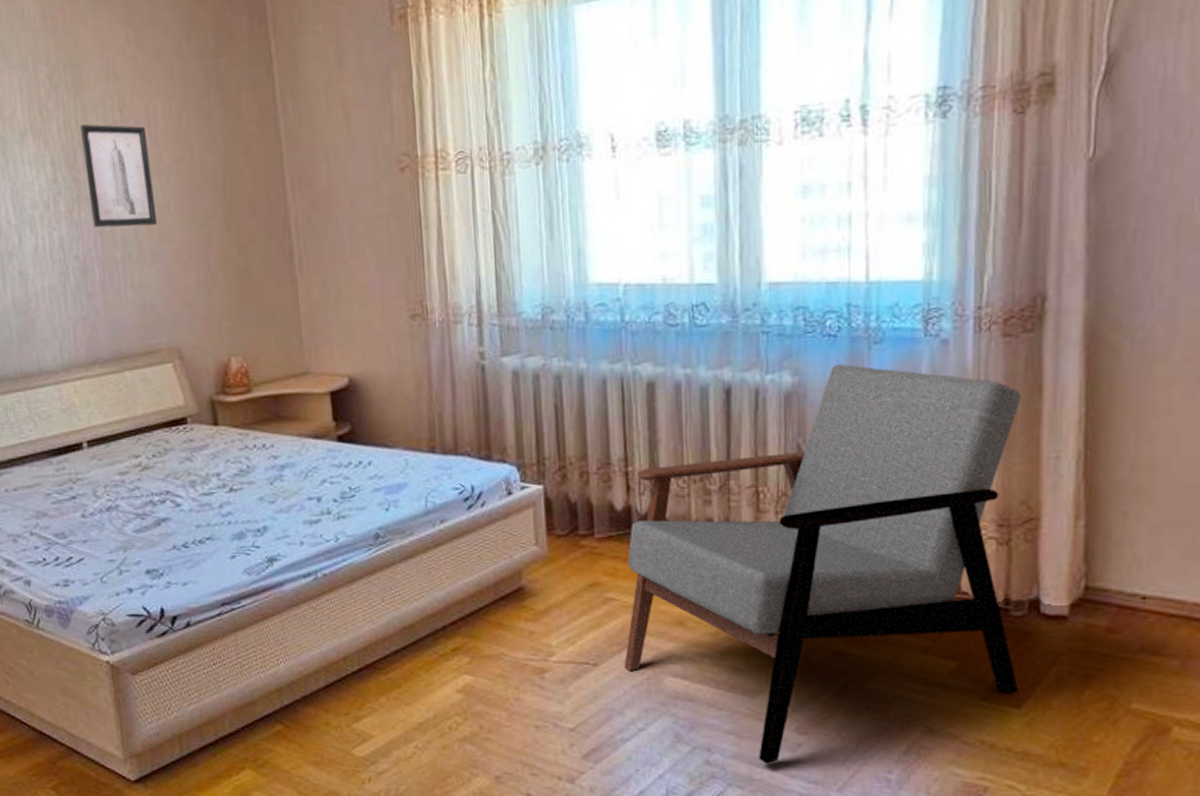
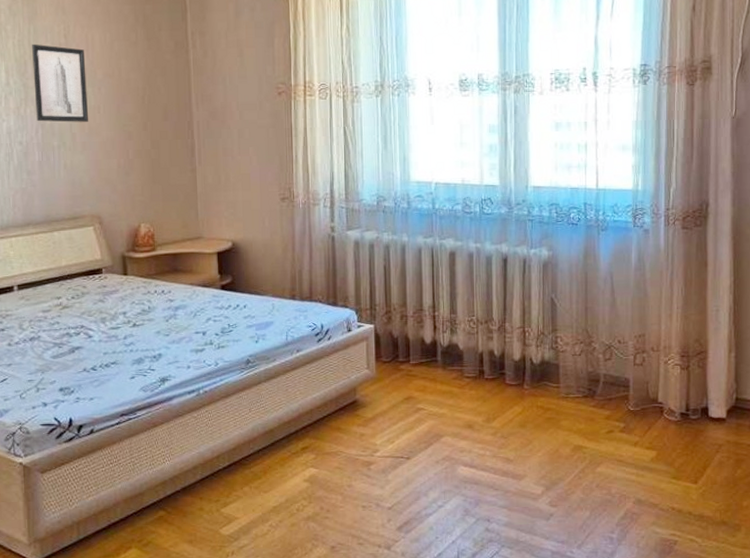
armchair: present [623,364,1021,764] -> none [428,244,696,530]

